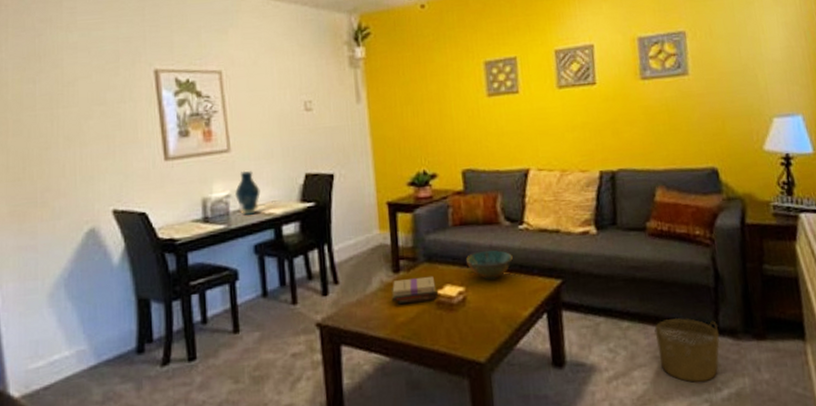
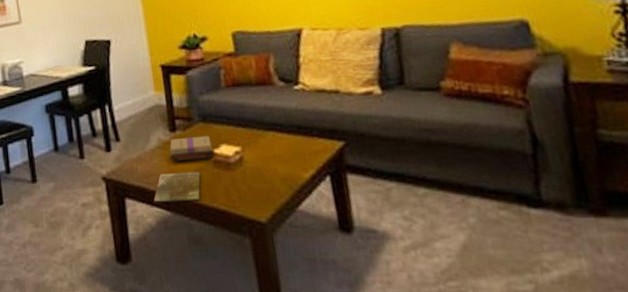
vase: present [234,170,261,217] -> none [26,39,48,80]
magazine: none [372,314,423,349] -> present [153,171,201,203]
decorative bowl: present [465,249,513,280] -> none [240,110,290,140]
basket: present [654,317,720,383] -> none [457,186,544,260]

